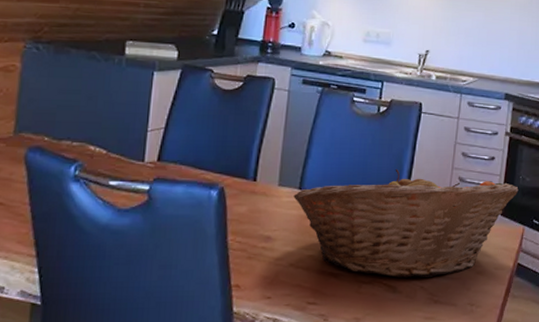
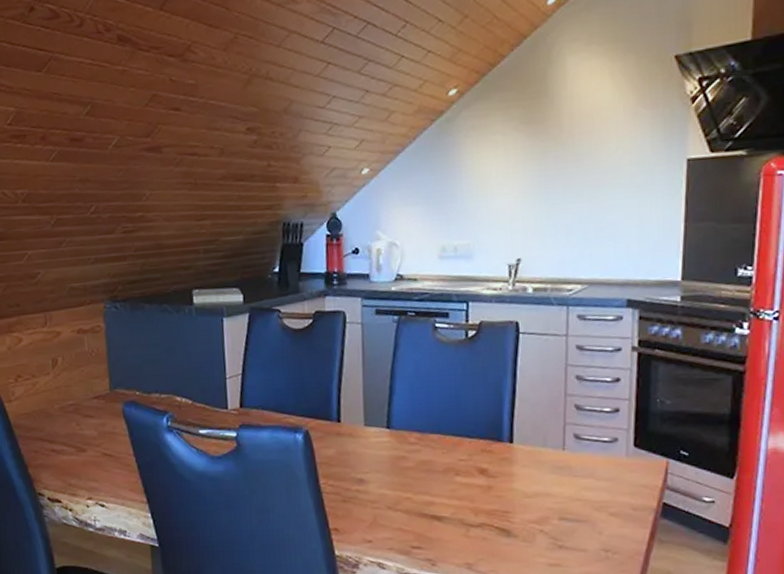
fruit basket: present [293,169,519,278] -> none [382,400,657,521]

